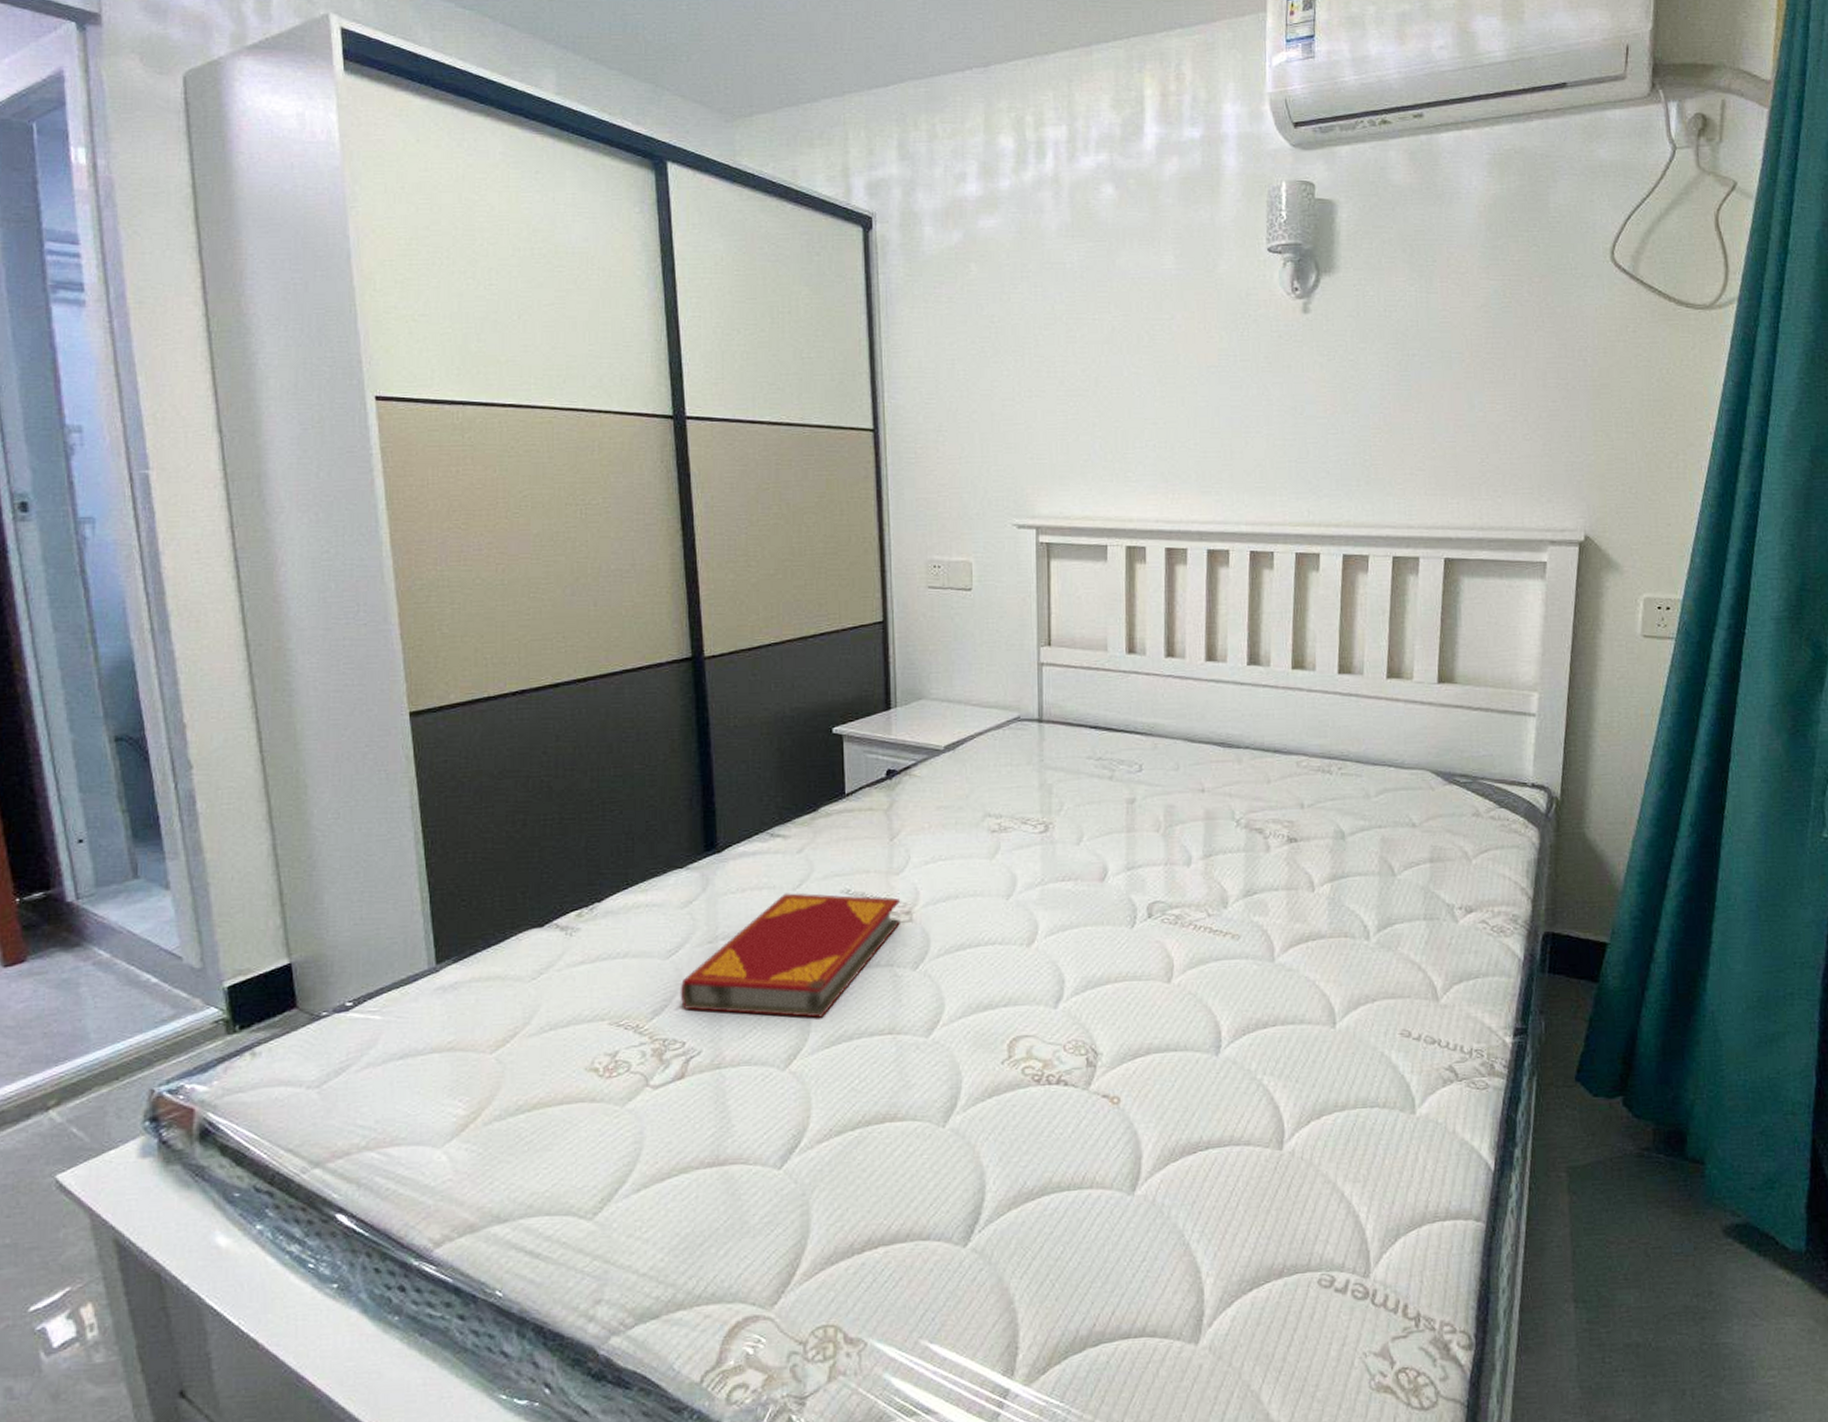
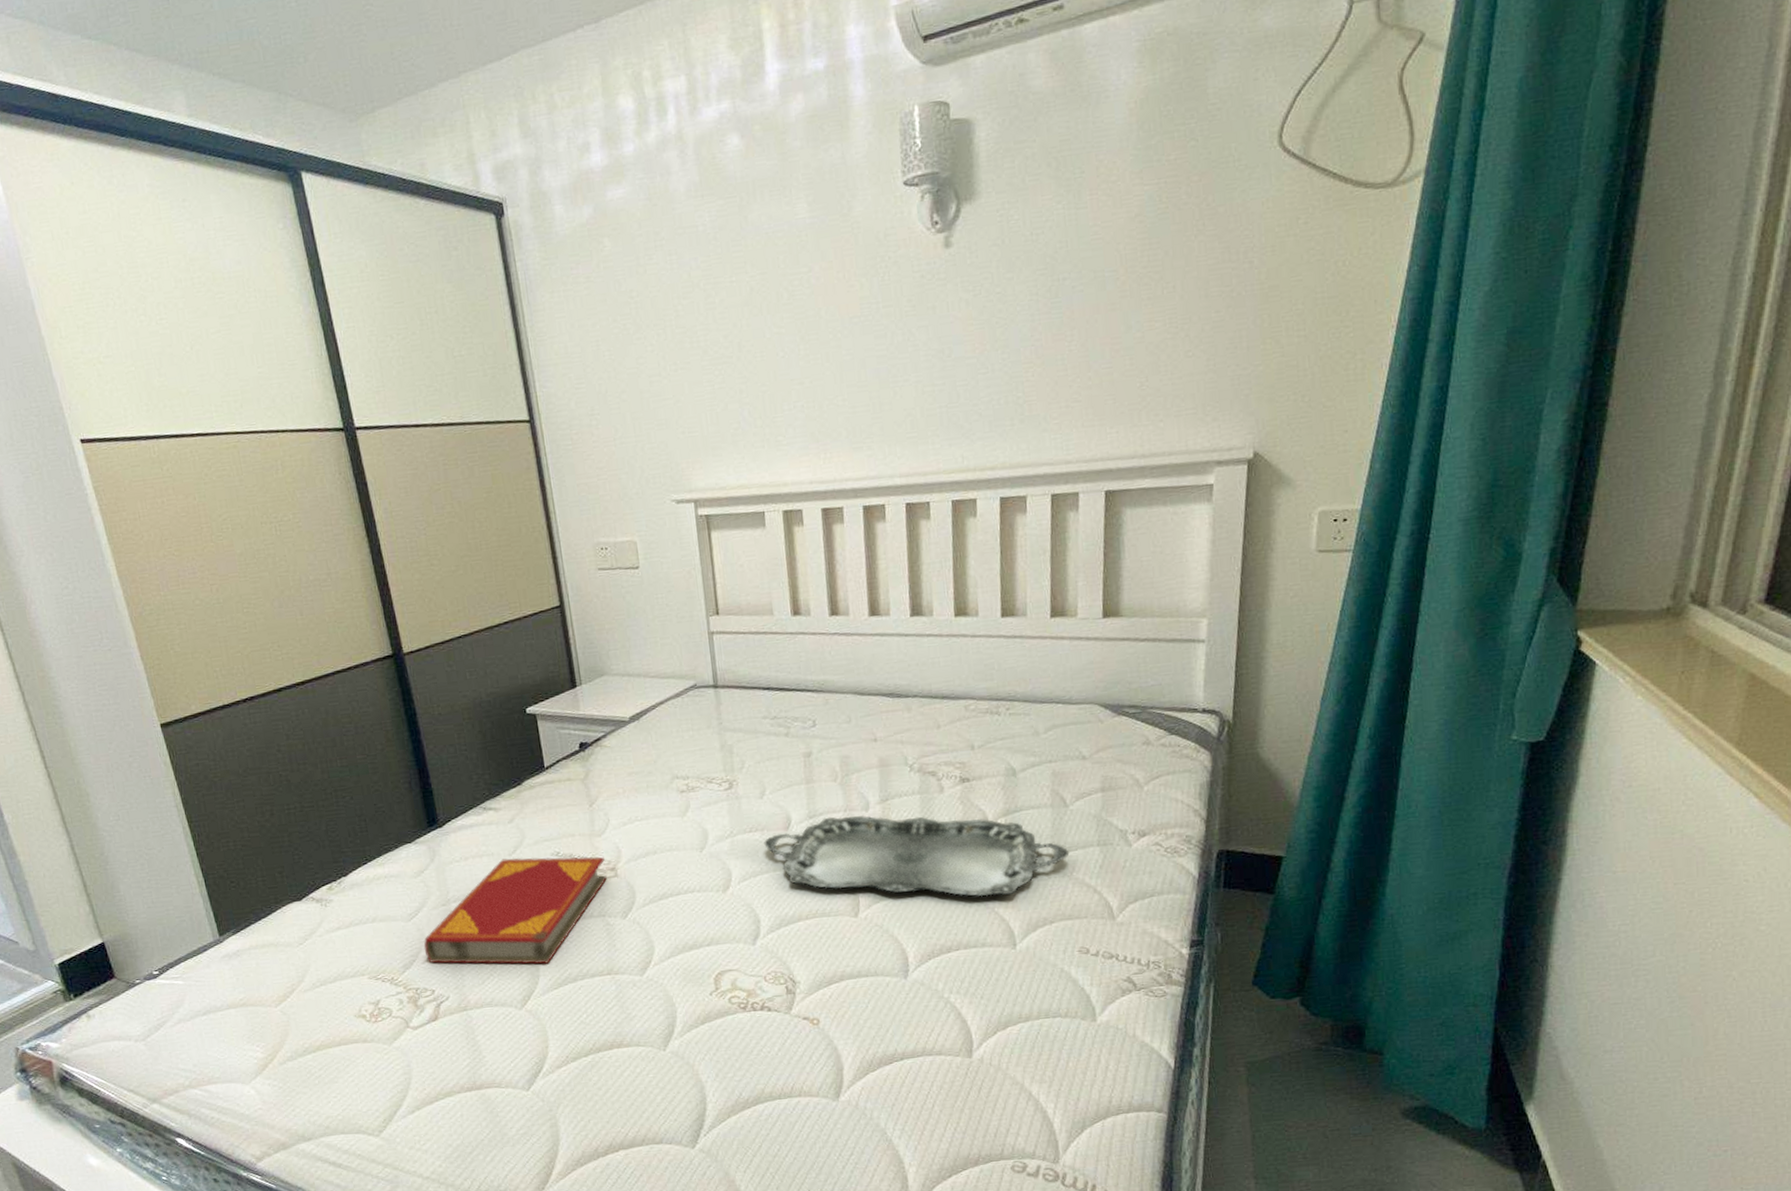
serving tray: none [1076,870,1395,968] -> present [764,814,1070,897]

